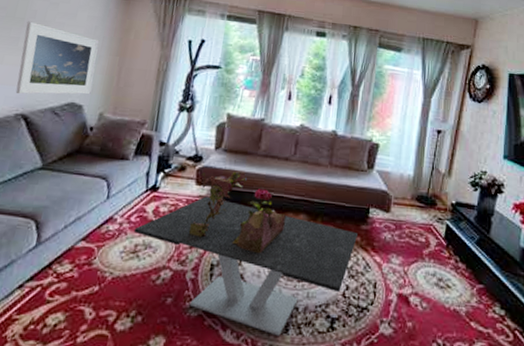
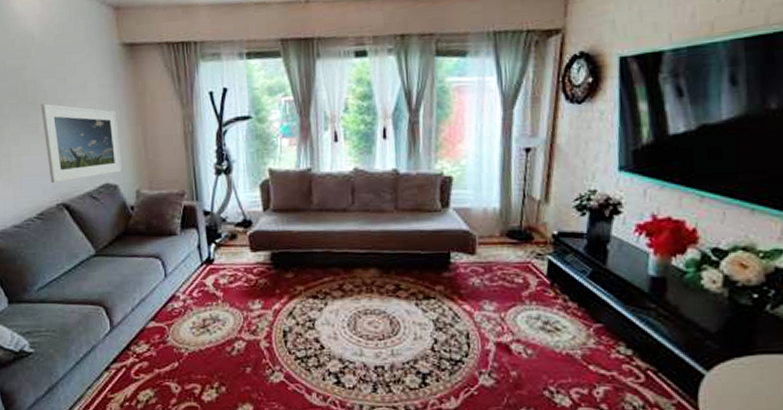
coffee table: present [133,196,357,336] -> none [198,262,440,396]
potted flower: present [189,171,286,254] -> none [254,230,355,316]

